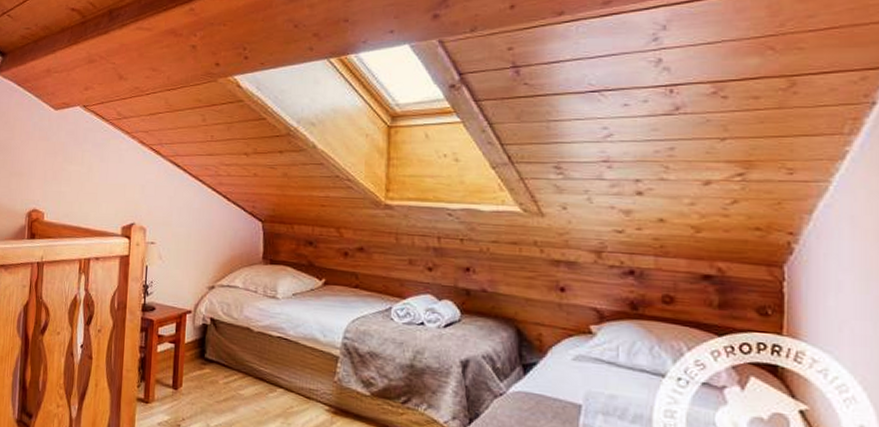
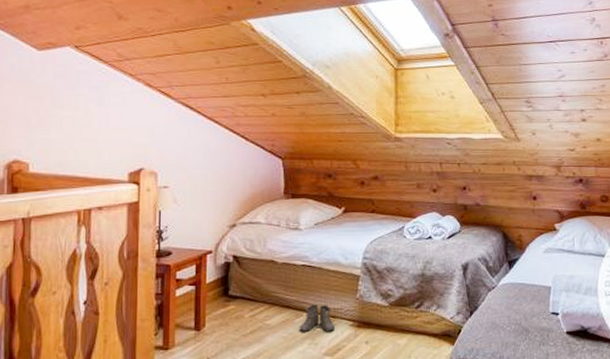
boots: none [272,380,310,414] -> present [299,304,336,333]

